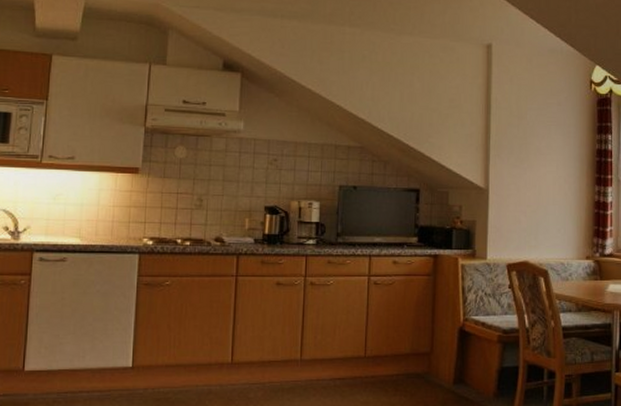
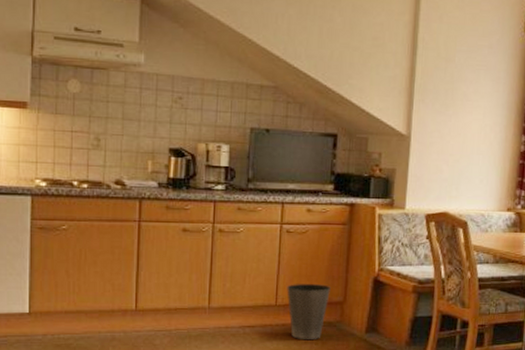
waste basket: none [375,335,417,393] -> present [287,284,330,341]

